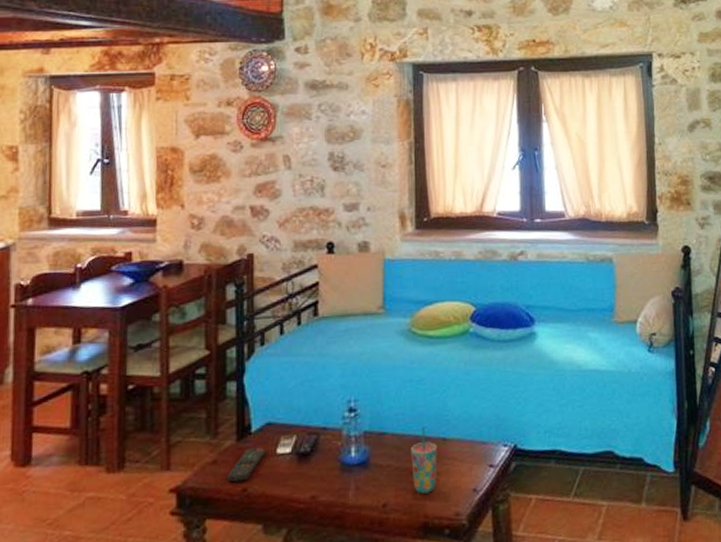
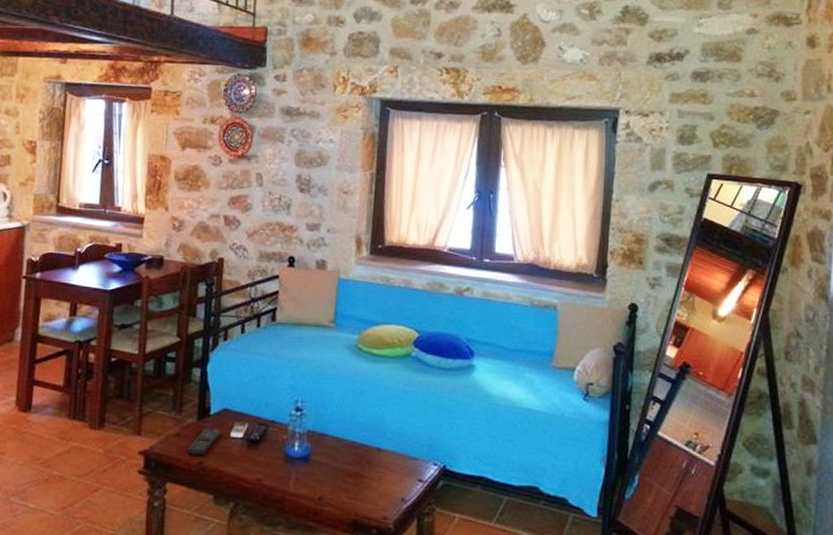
cup: present [411,426,438,494] -> none [347,434,372,495]

